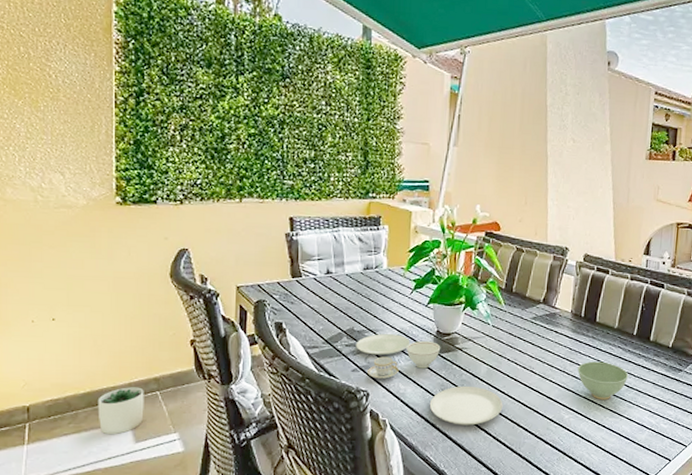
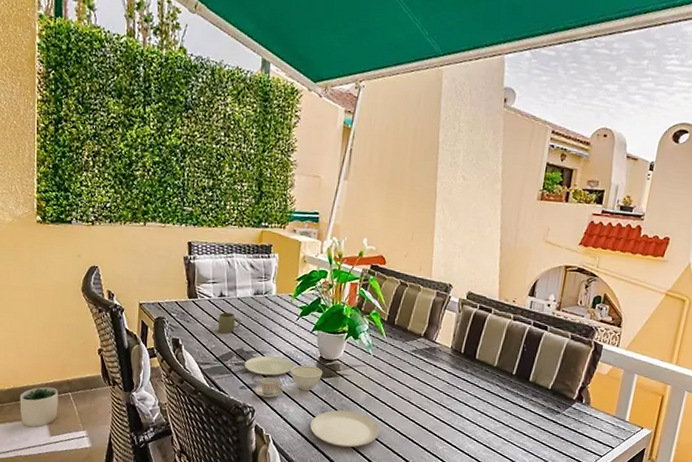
mug: none [325,290,351,312] -> present [218,312,241,333]
bowl: present [577,361,629,401] -> none [454,396,505,436]

